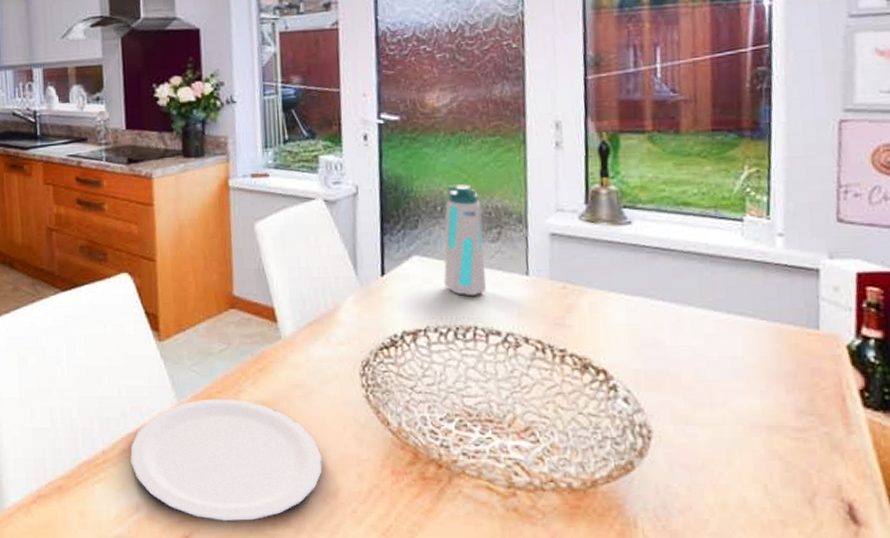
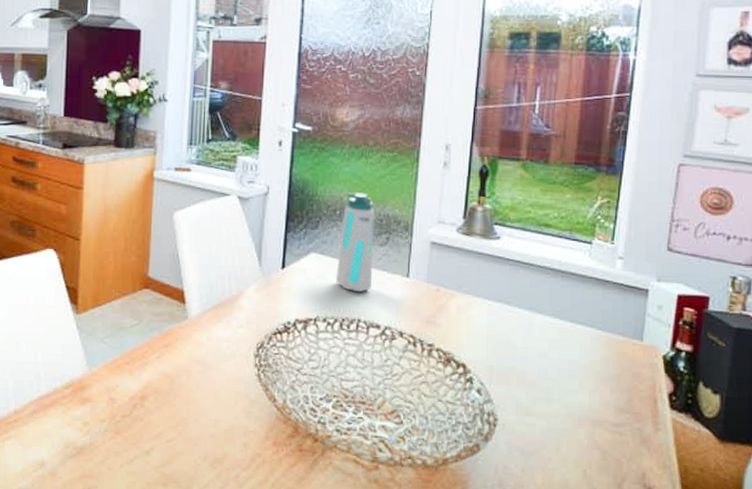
plate: present [130,398,323,522] -> none [40,369,213,481]

